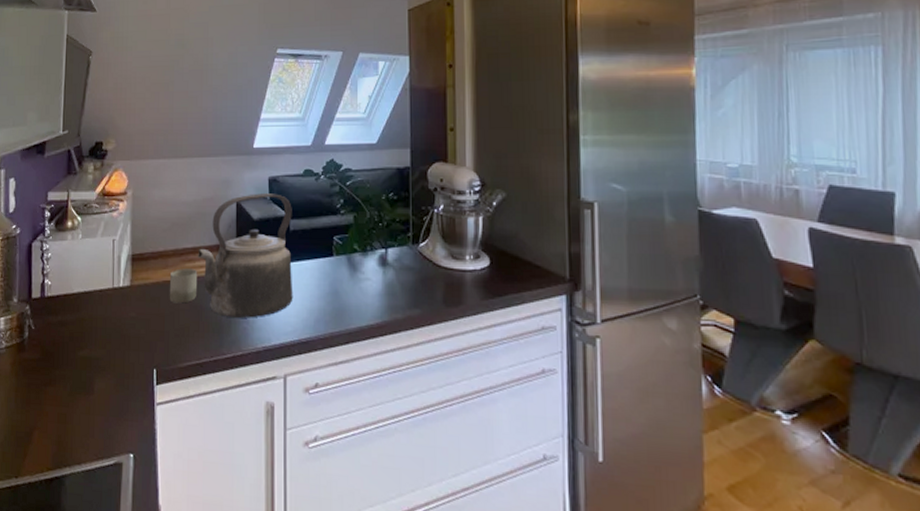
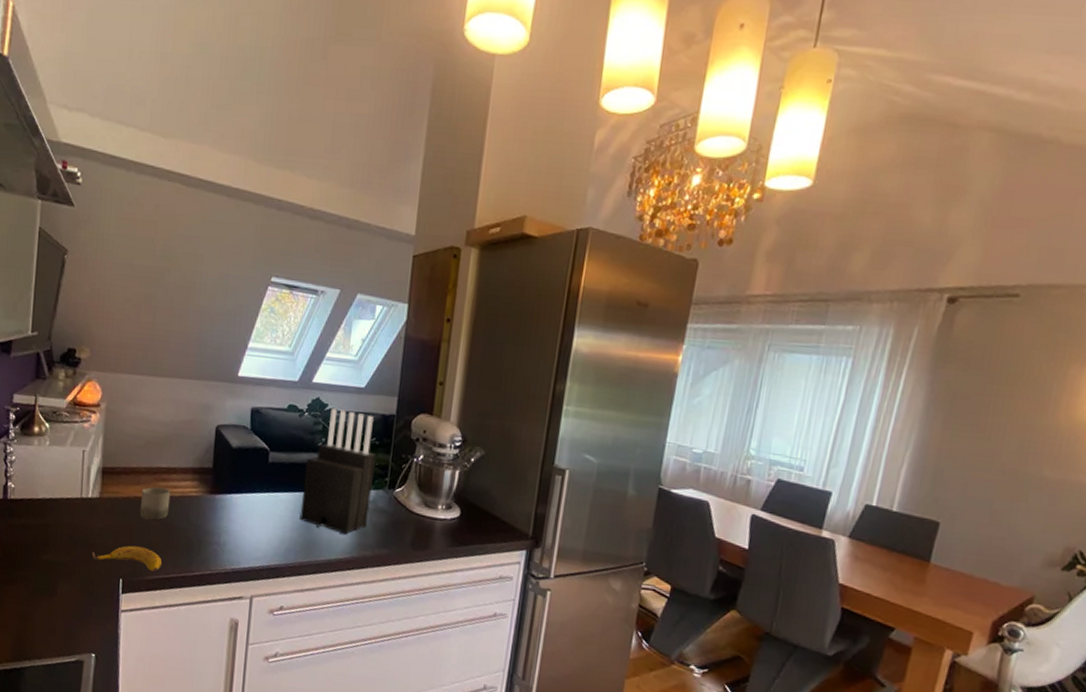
banana: none [125,332,194,358] -> present [92,545,163,572]
kettle: present [197,193,293,318] -> none [171,422,273,541]
knife block: none [326,168,396,297] -> present [299,408,377,534]

